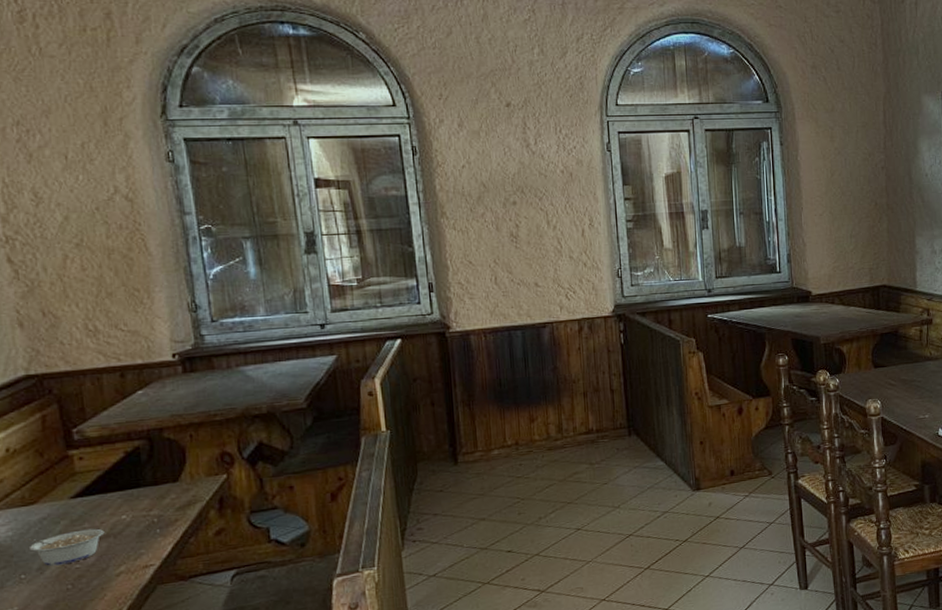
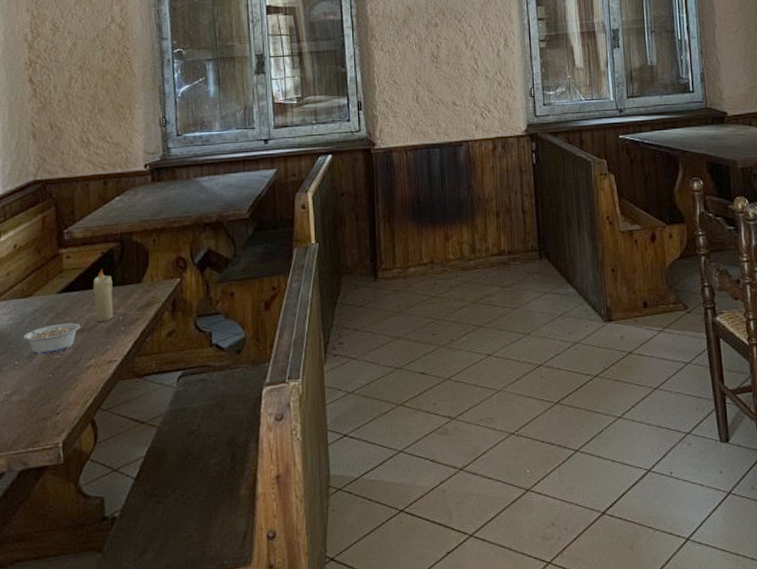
candle: none [116,468,146,526] -> present [93,268,114,322]

